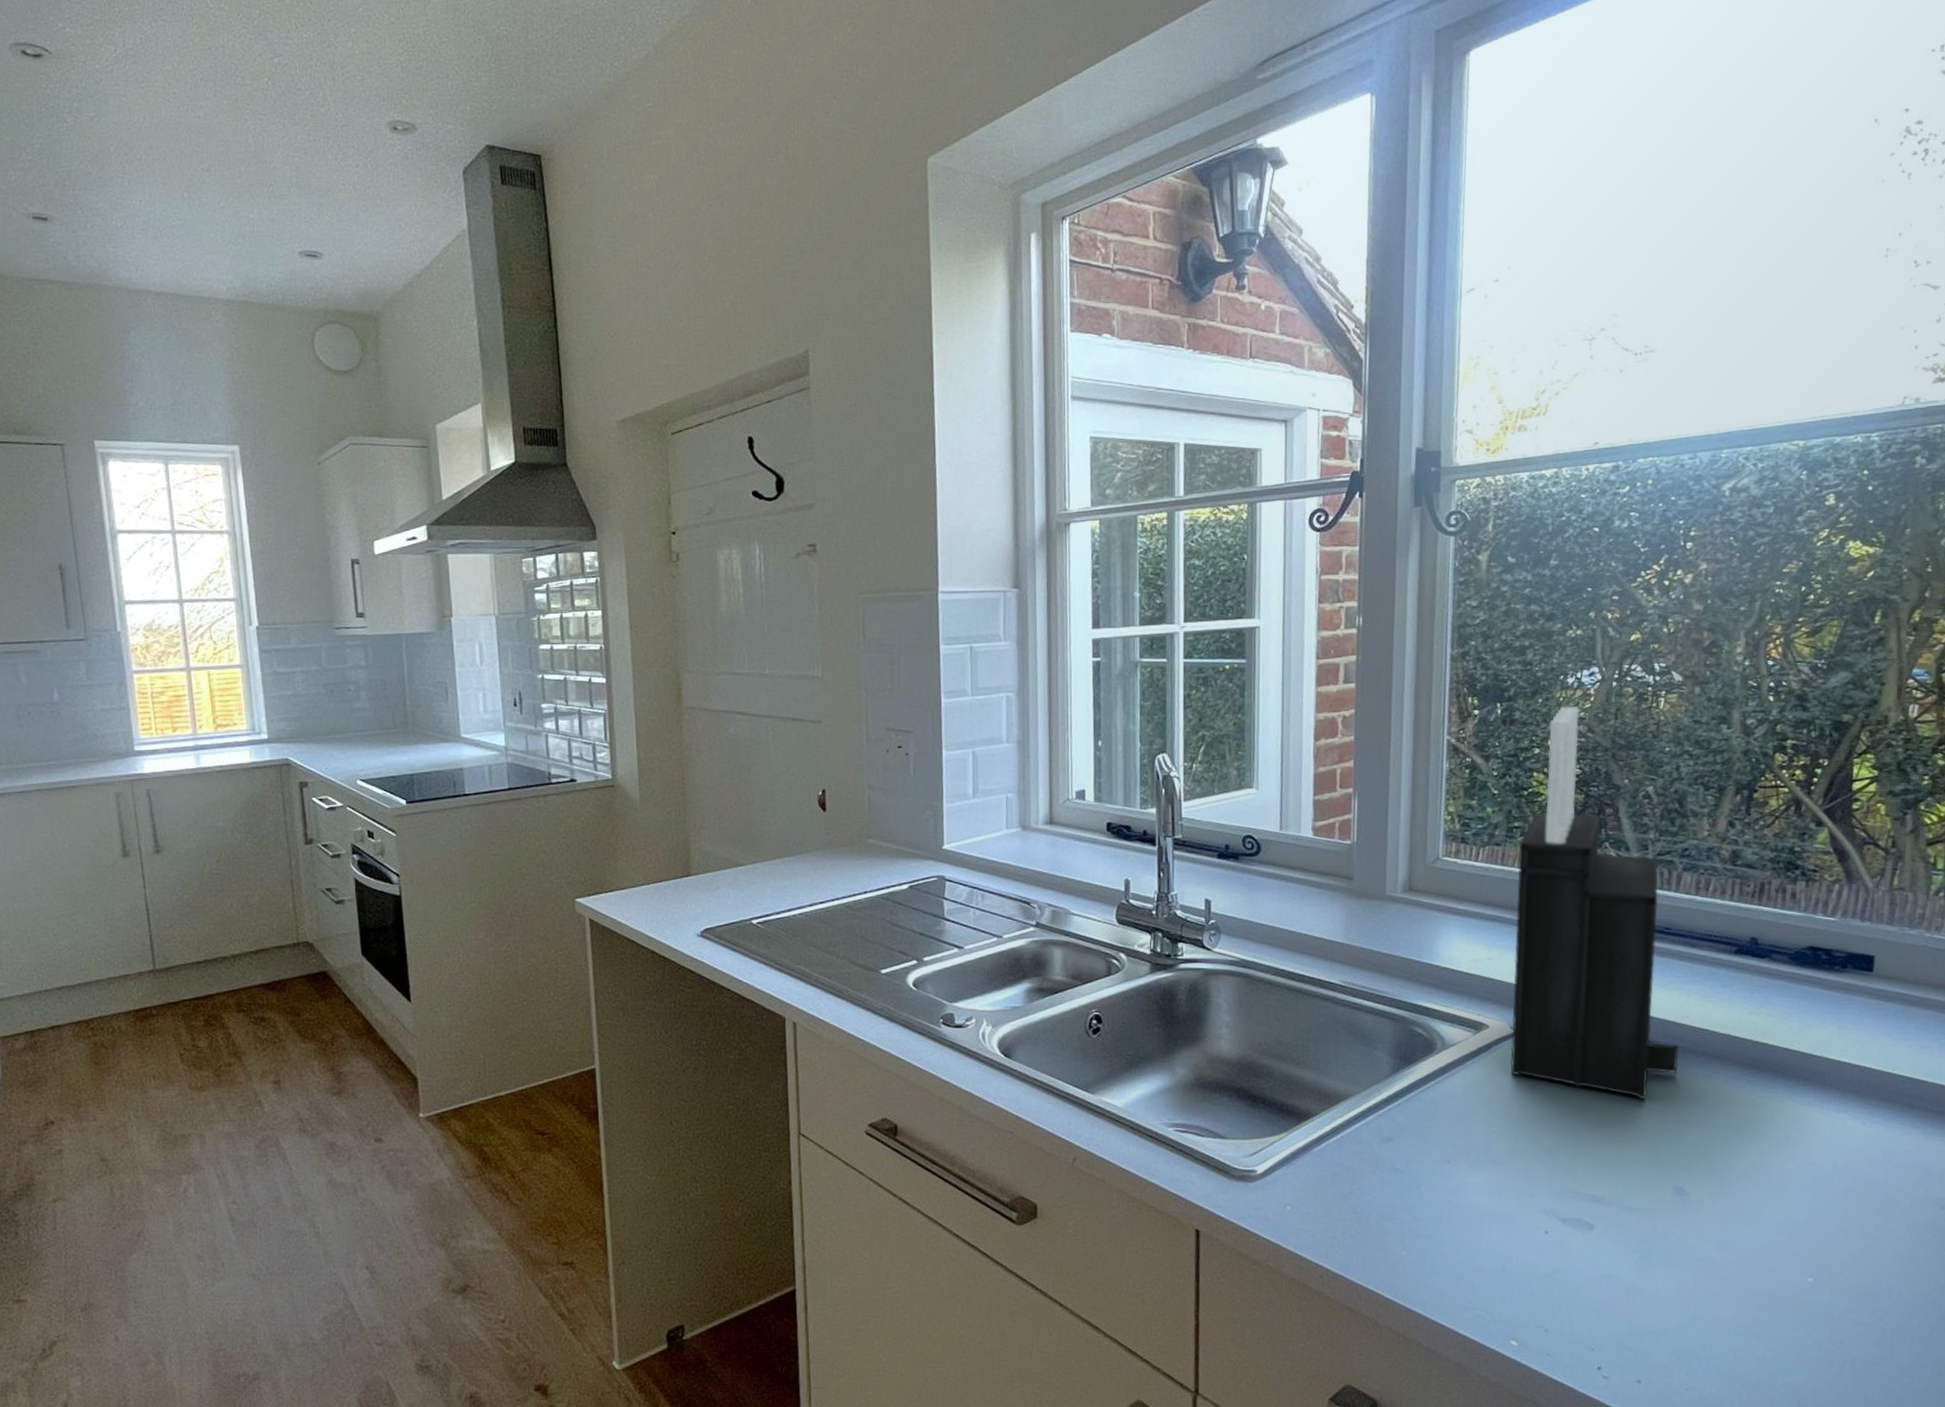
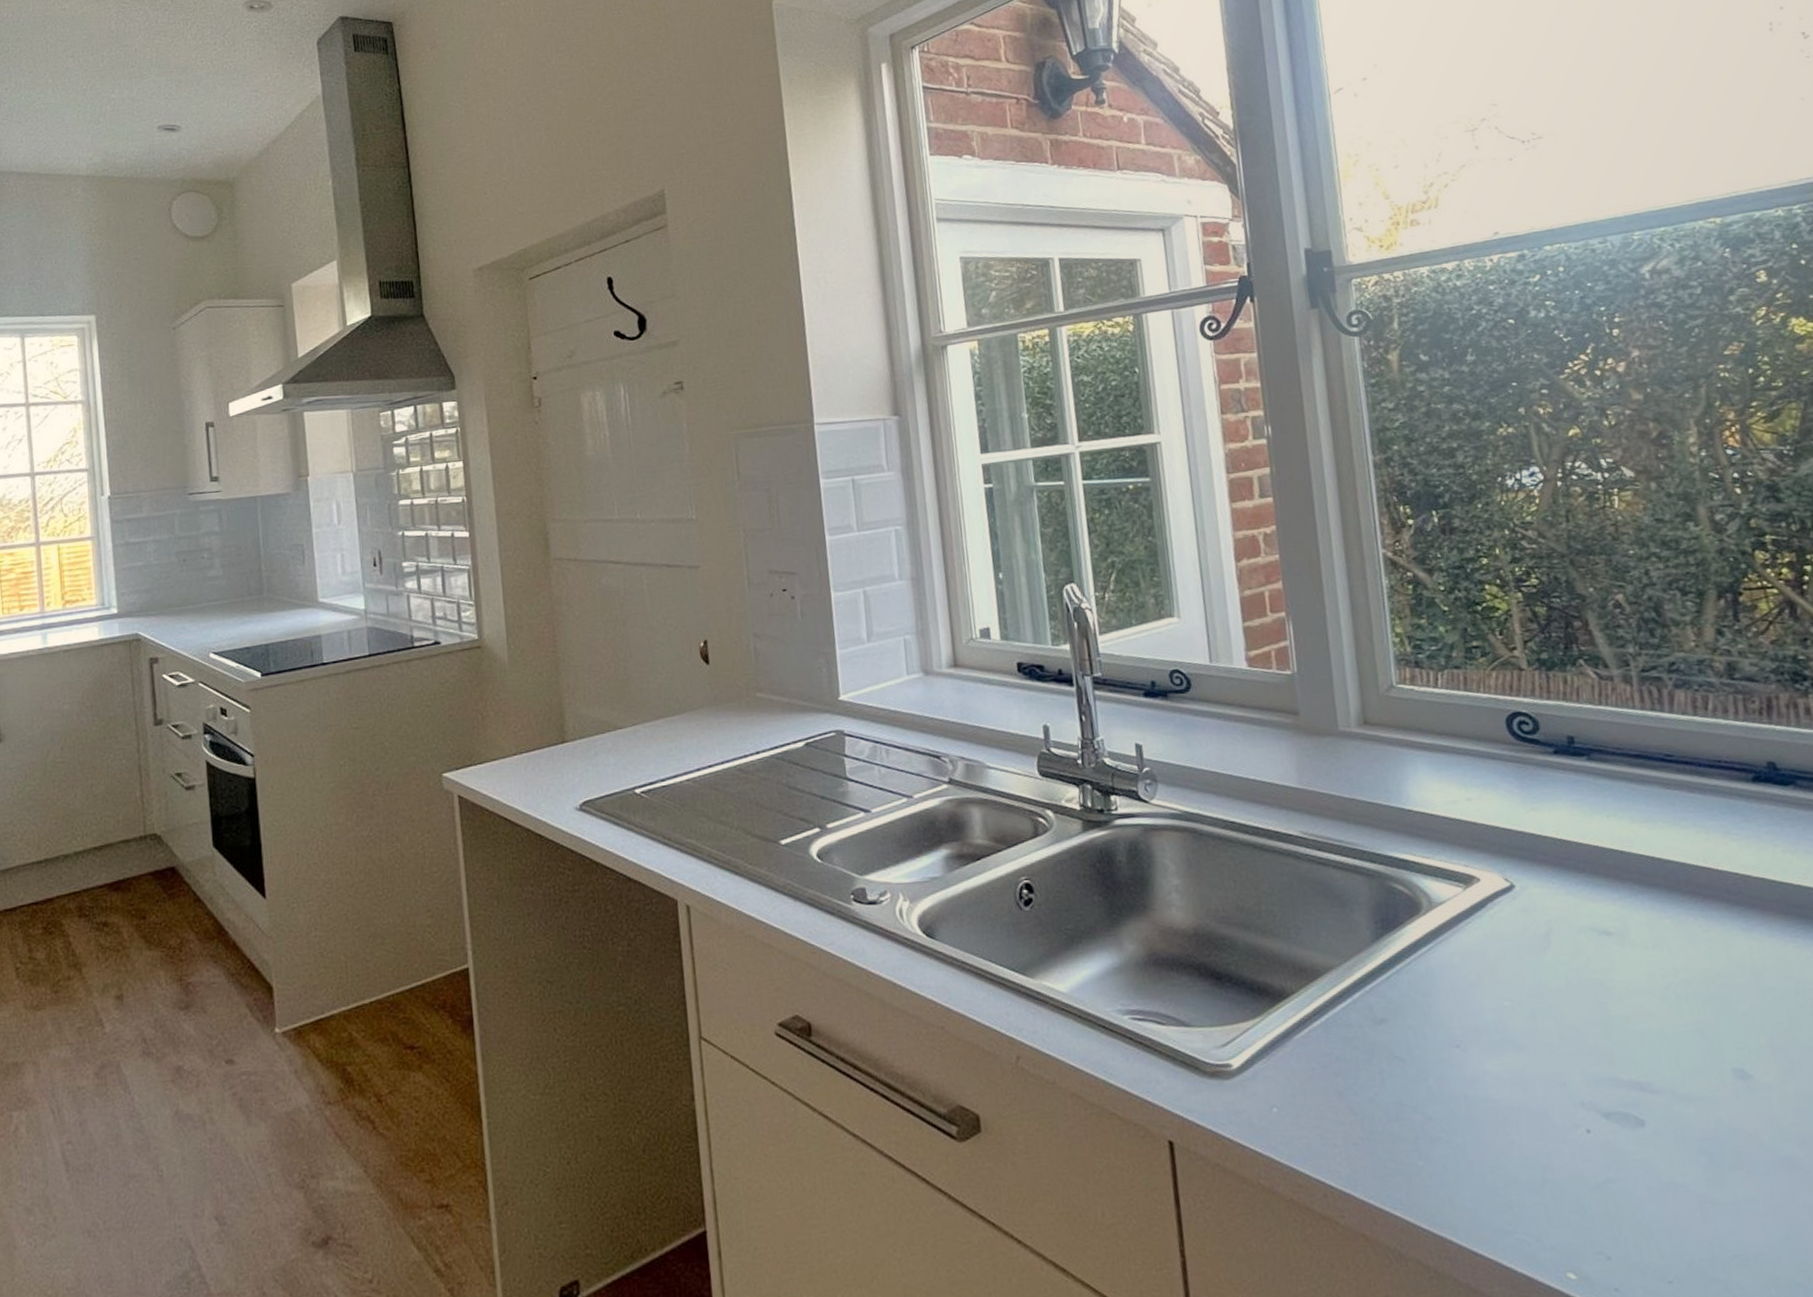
knife block: present [1510,705,1679,1100] -> none [1482,509,1711,961]

